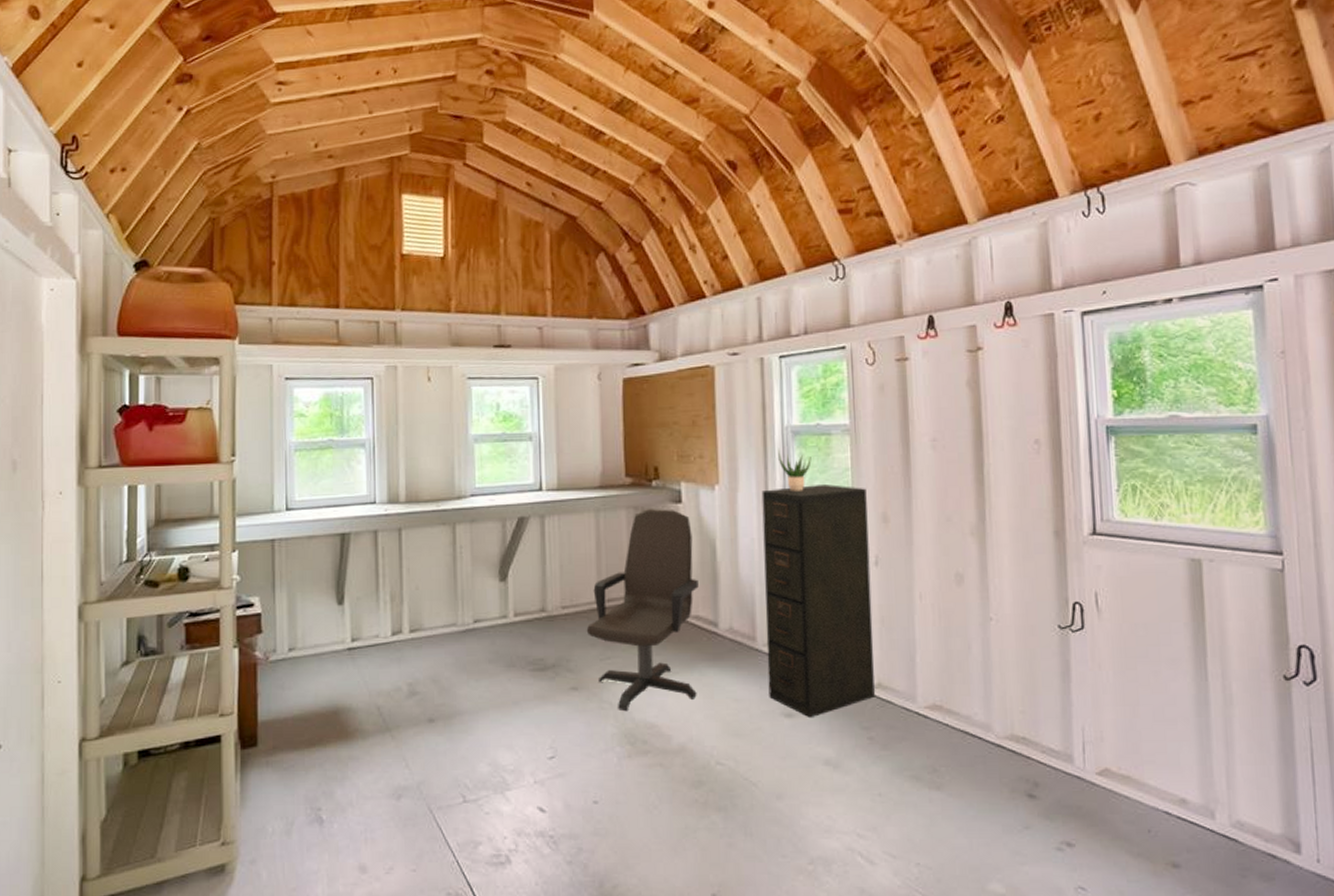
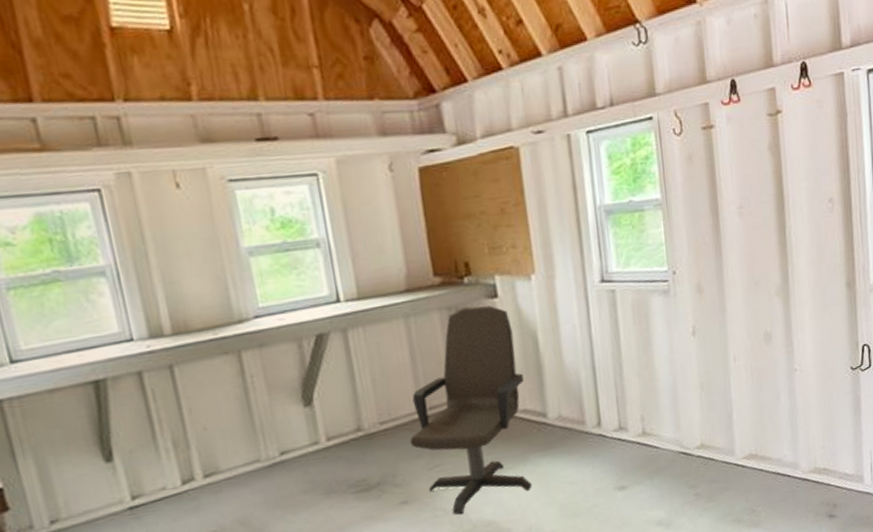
filing cabinet: present [761,483,875,719] -> none [579,261,699,487]
potted plant: present [778,448,812,491] -> none [592,229,627,273]

